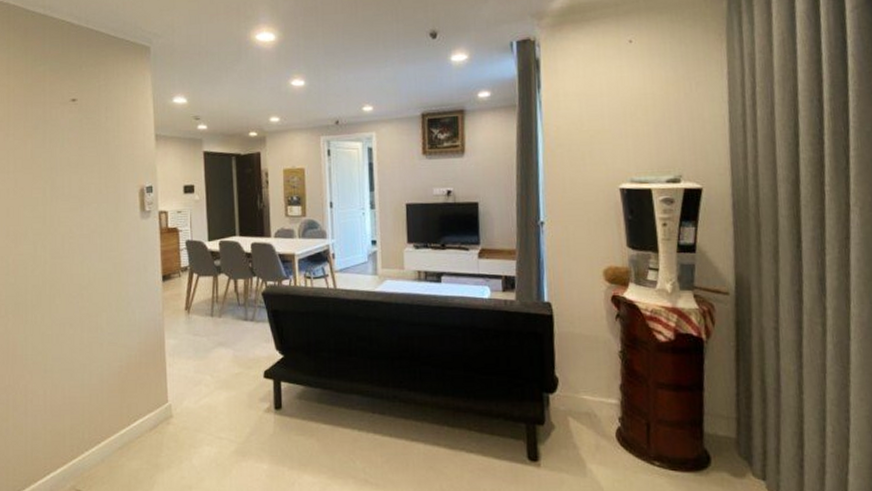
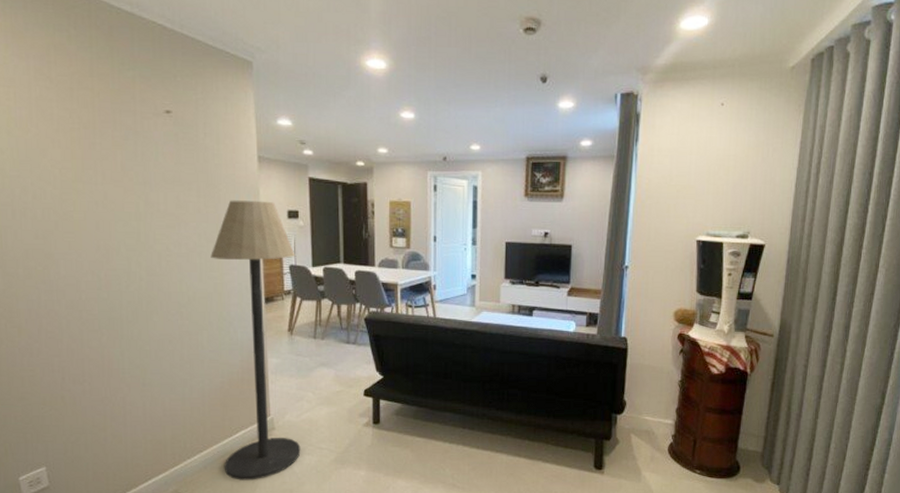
floor lamp: none [110,178,200,475] -> present [210,200,301,480]

